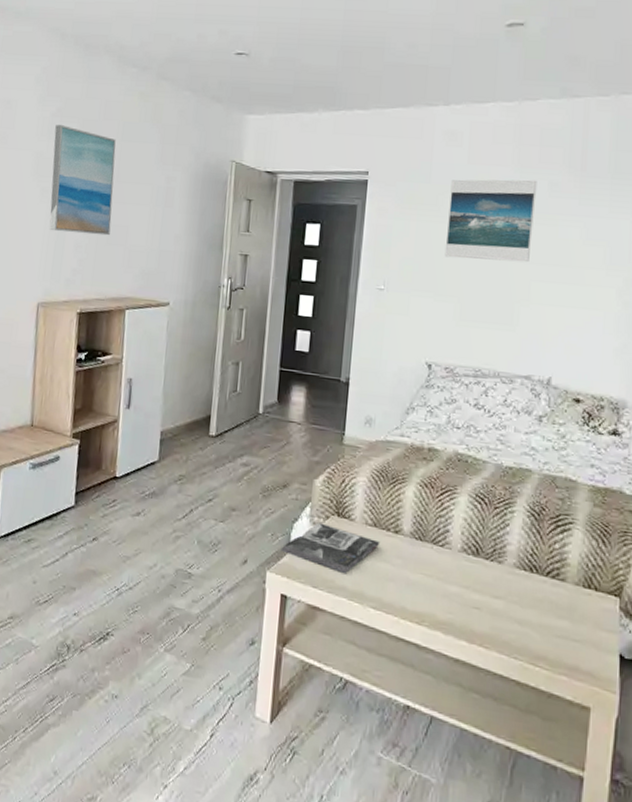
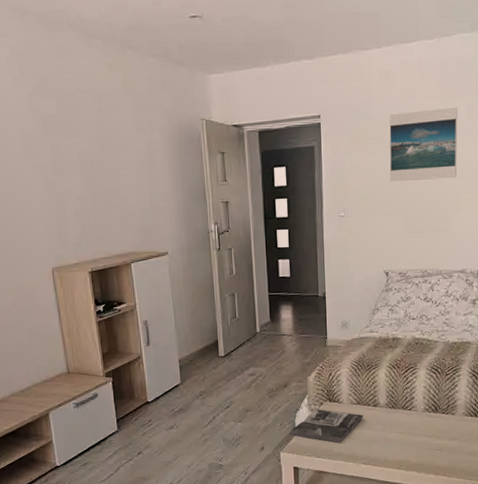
wall art: present [49,125,116,236] -> none [35,102,105,203]

